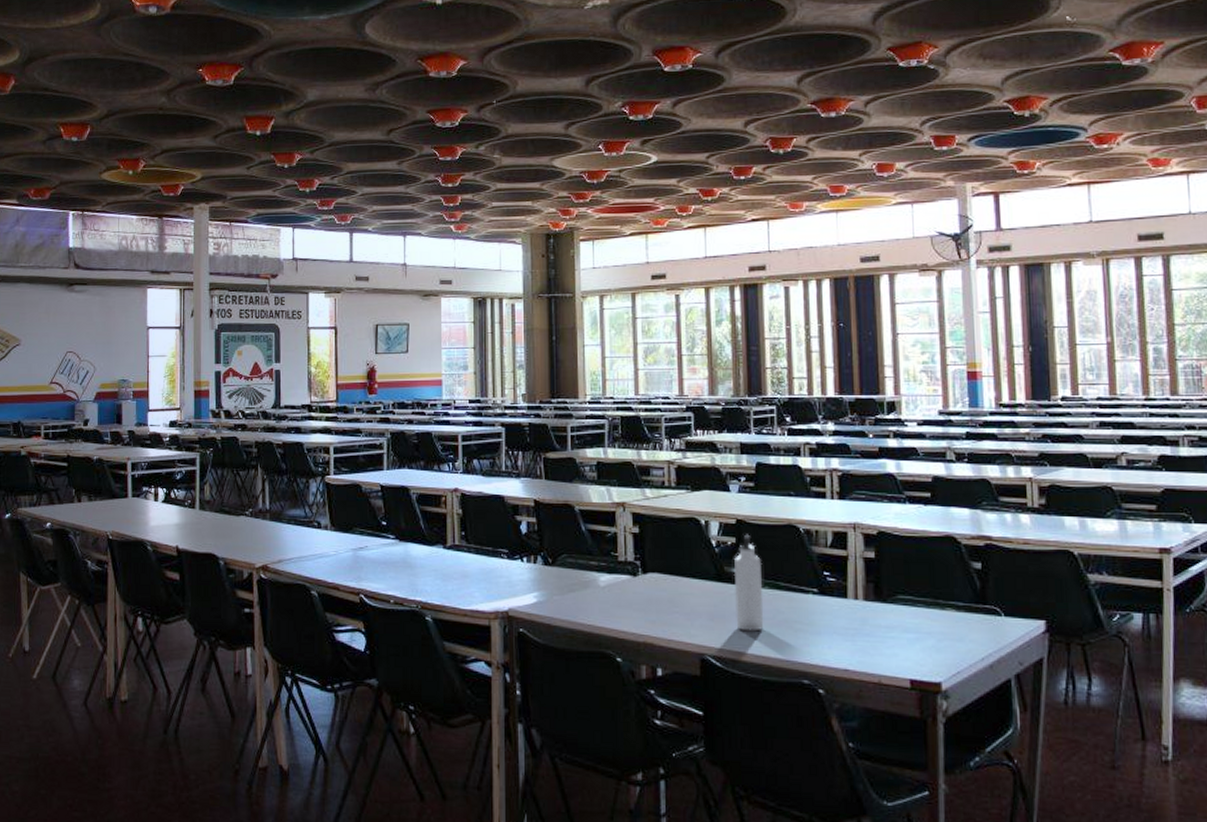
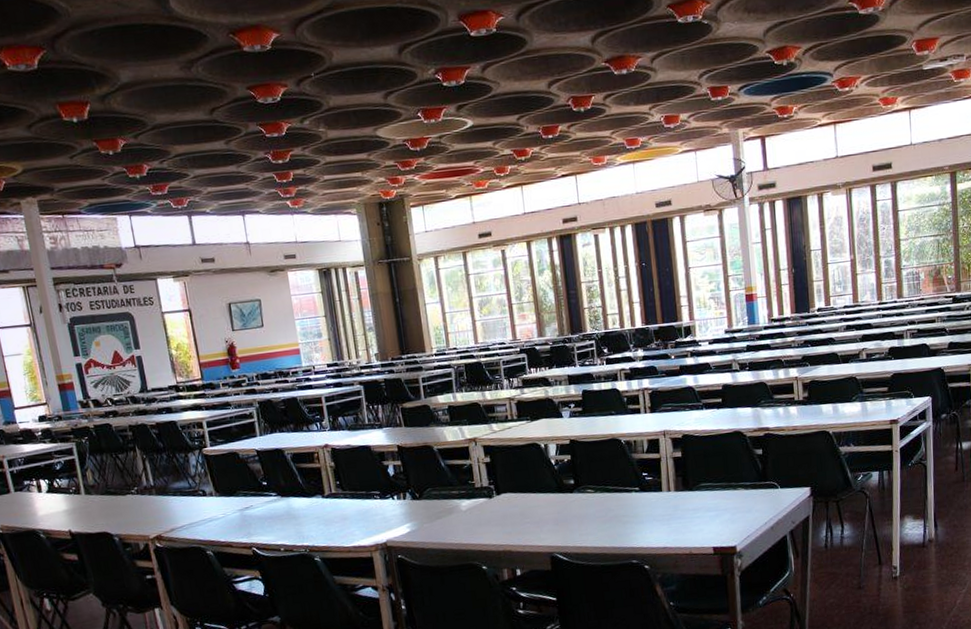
water bottle: present [733,535,764,632] -> none [571,452,599,530]

